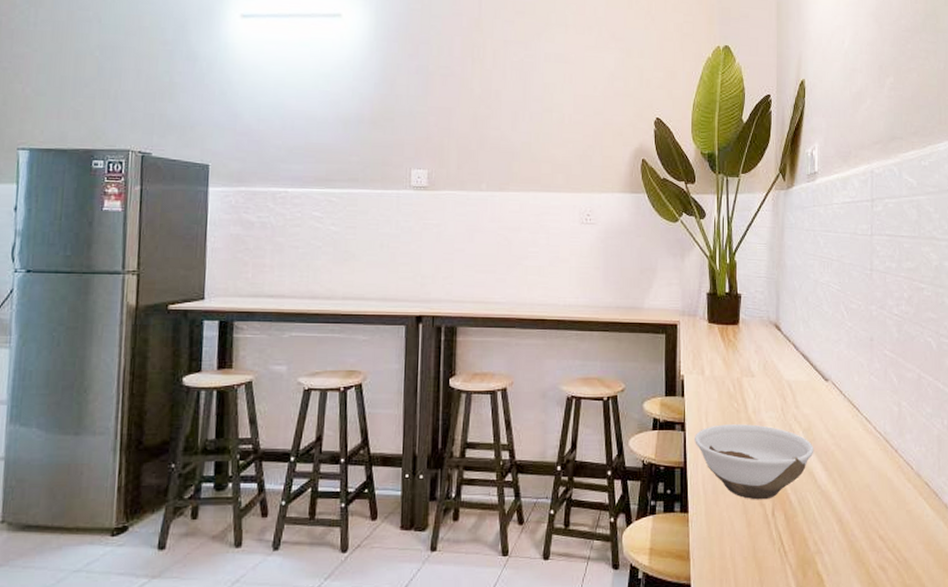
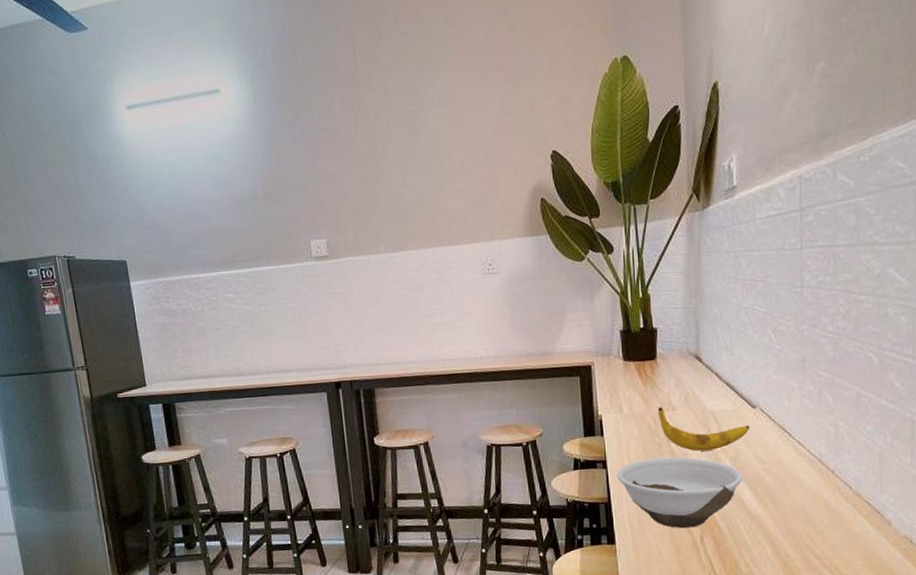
banana: none [738,372,822,420] -> present [658,407,750,451]

